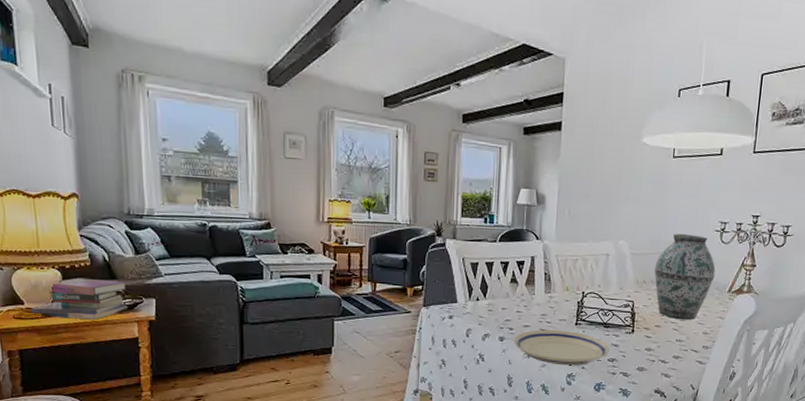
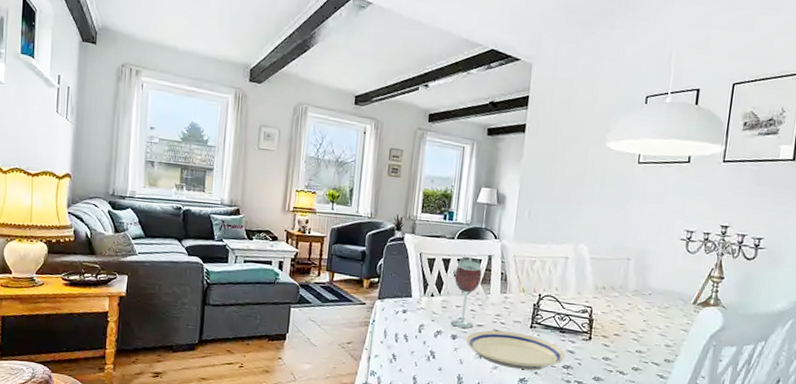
books: present [31,277,128,320] -> none [17,251,103,292]
wineglass: none [498,259,526,330] -> present [451,256,482,329]
vase: present [654,233,716,319] -> none [614,239,680,330]

